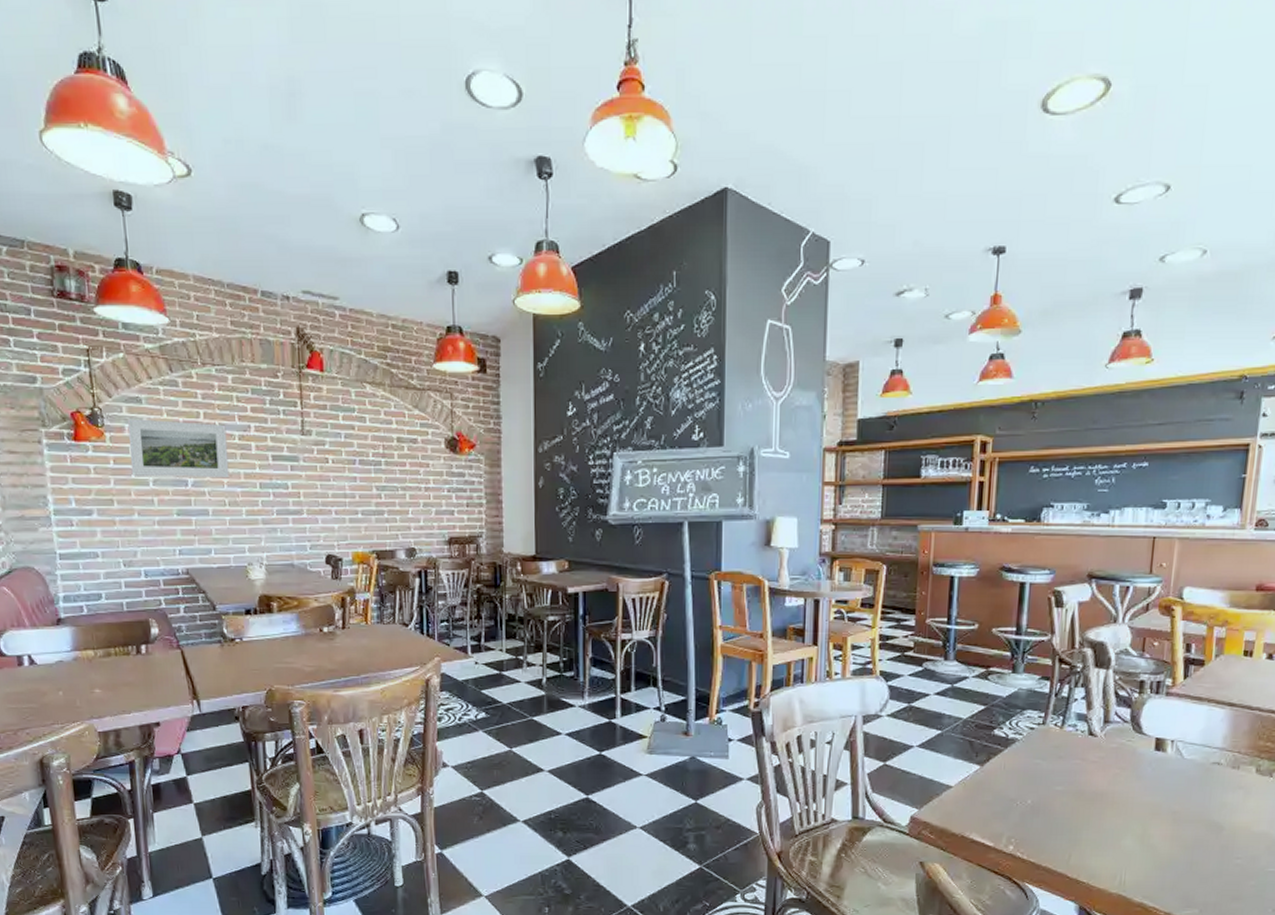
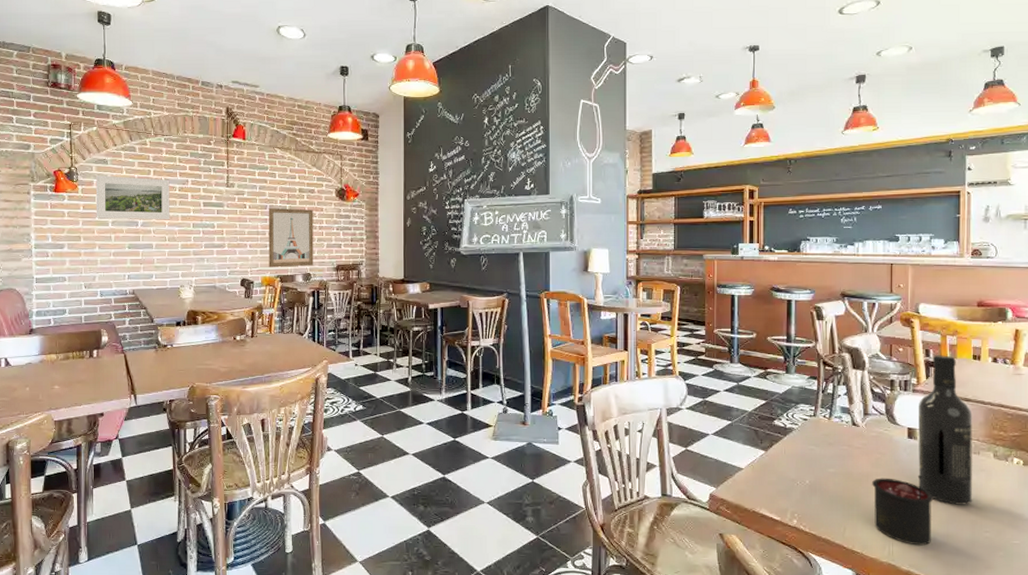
wall art: none [357,463,419,540] -> present [268,208,314,267]
candle: none [1105,793,1179,874] -> present [872,475,934,546]
wine bottle: none [1163,650,1236,828] -> present [918,355,972,505]

